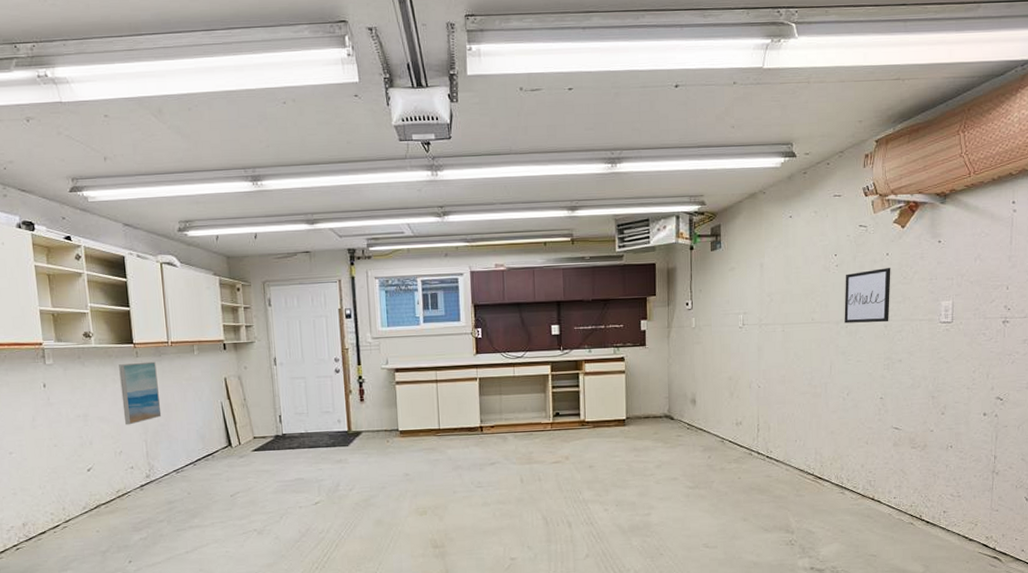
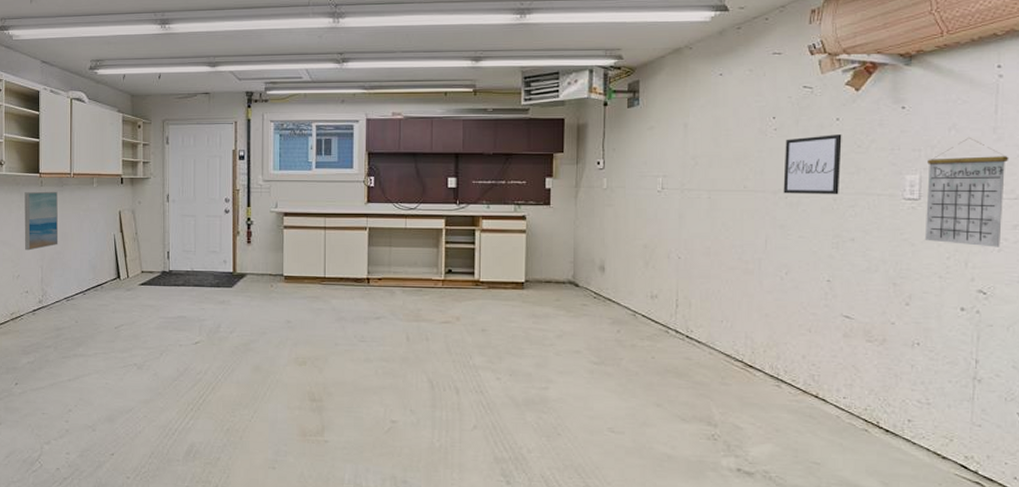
calendar: none [956,266,1021,360] -> present [924,138,1009,247]

